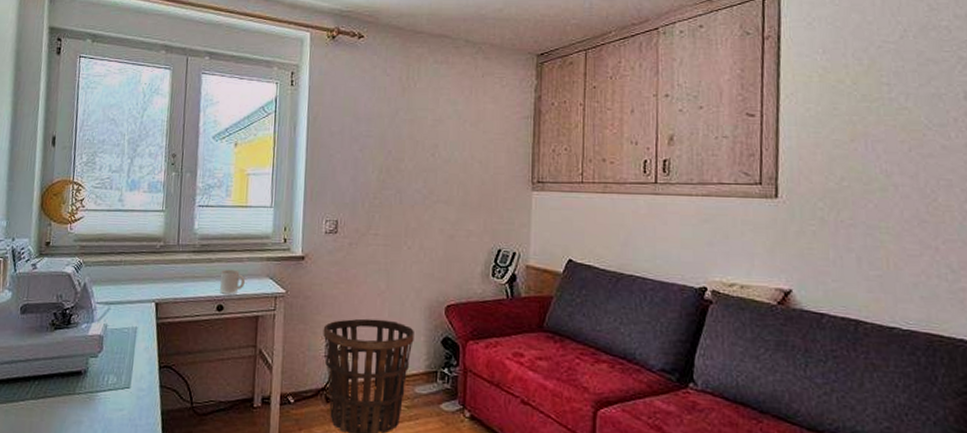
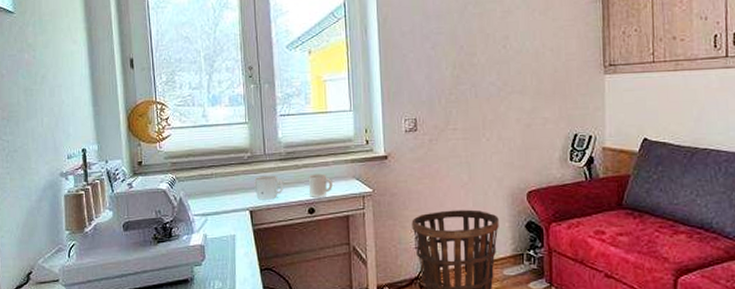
mug: none [164,266,195,293] -> present [254,175,284,200]

